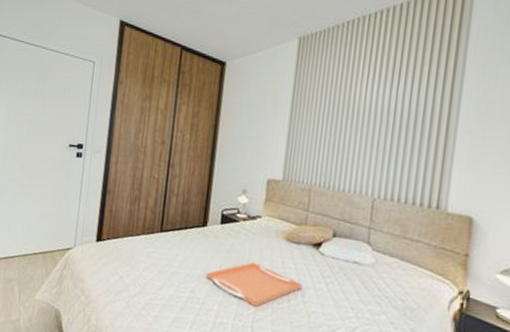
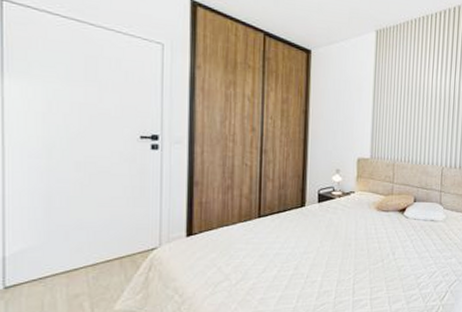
serving tray: present [205,262,302,307] -> none [307,233,393,272]

